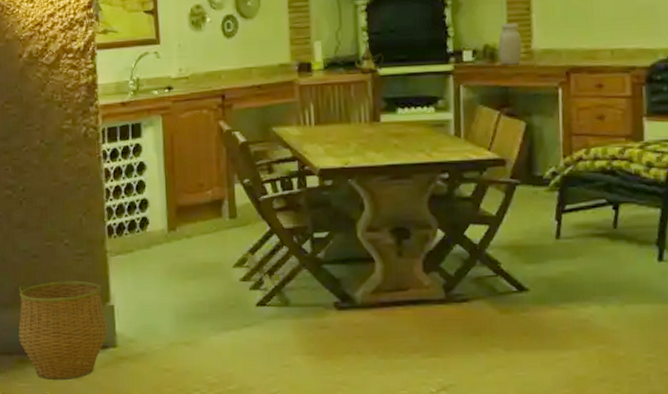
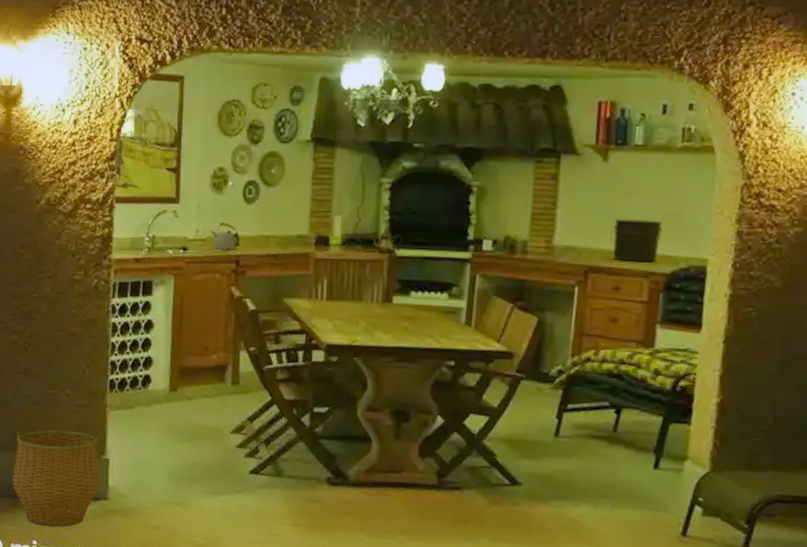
kettle: none [193,58,224,87] -> present [210,222,241,251]
jar: present [498,22,522,65] -> none [518,215,544,259]
bucket: none [586,15,638,59] -> present [609,219,663,263]

